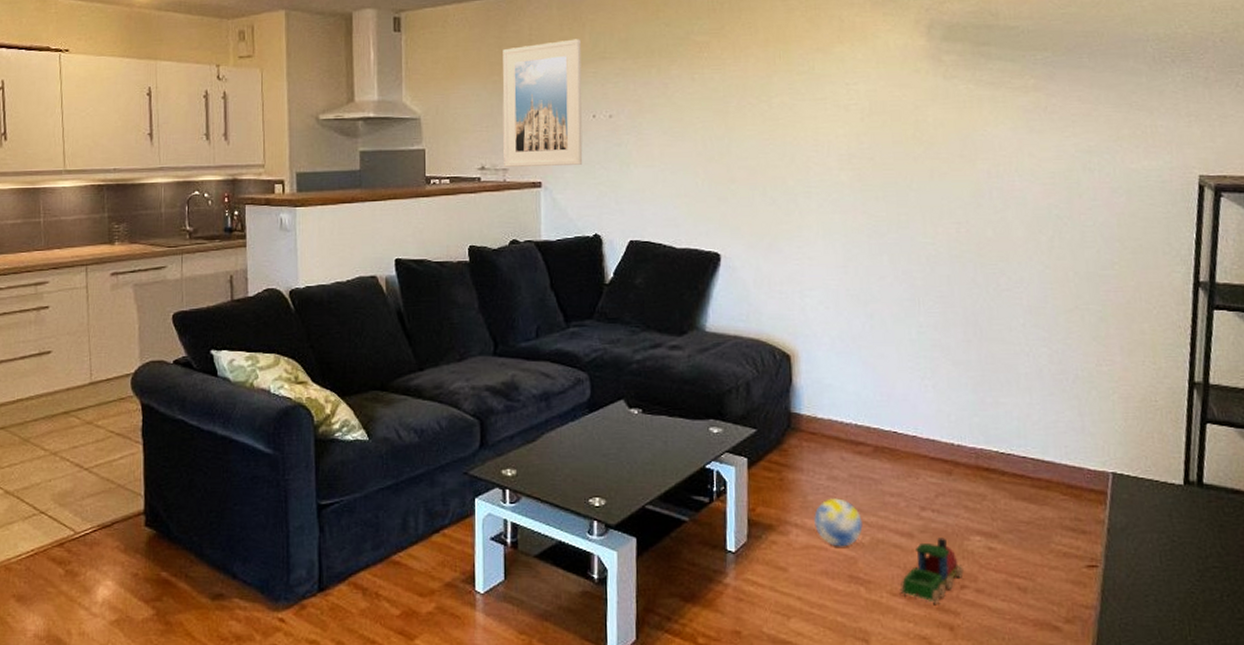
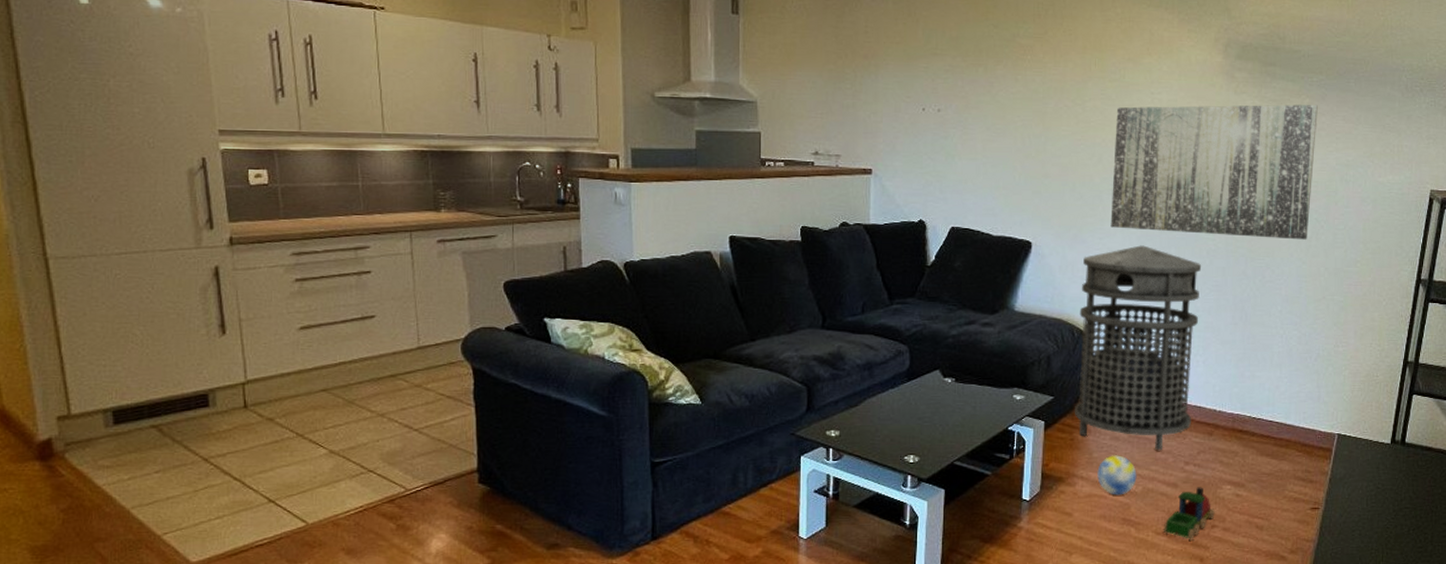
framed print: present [502,39,583,167] -> none [837,34,914,155]
trash can: none [780,253,924,493] -> present [1075,245,1202,451]
wall art: none [807,84,1049,240] -> present [1110,104,1318,240]

